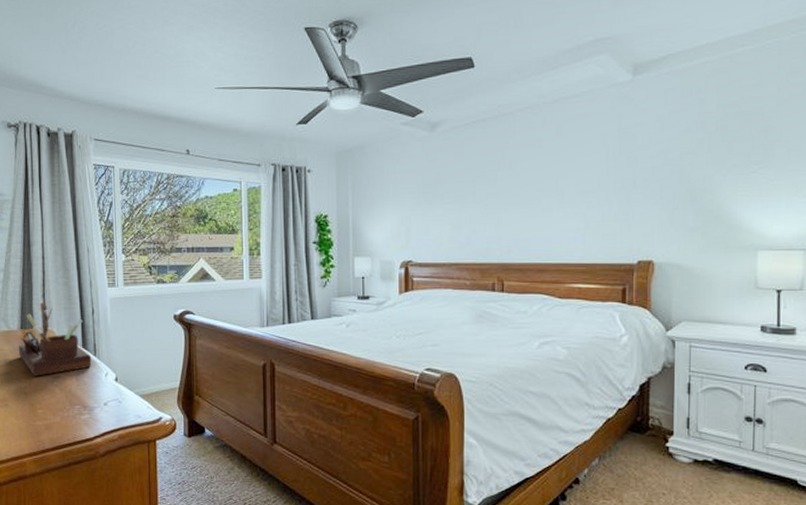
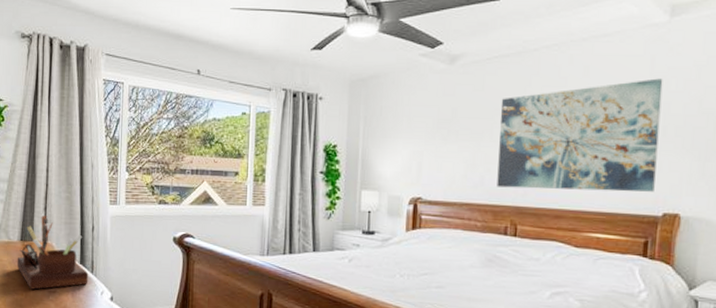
wall art: none [481,134,630,246] -> present [497,78,663,192]

